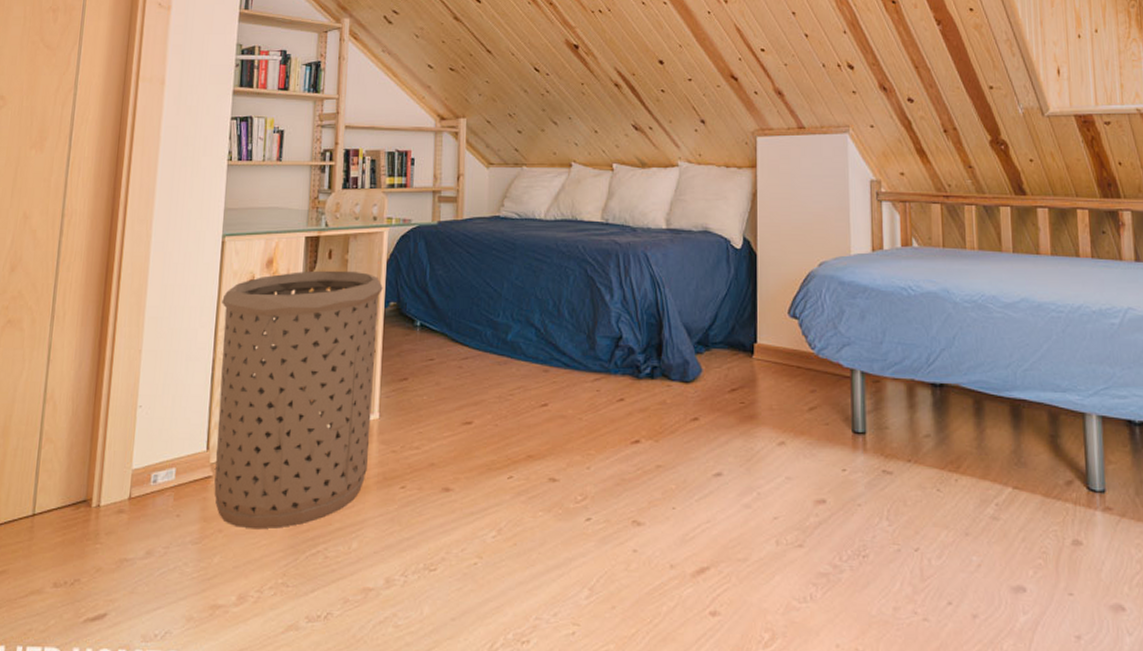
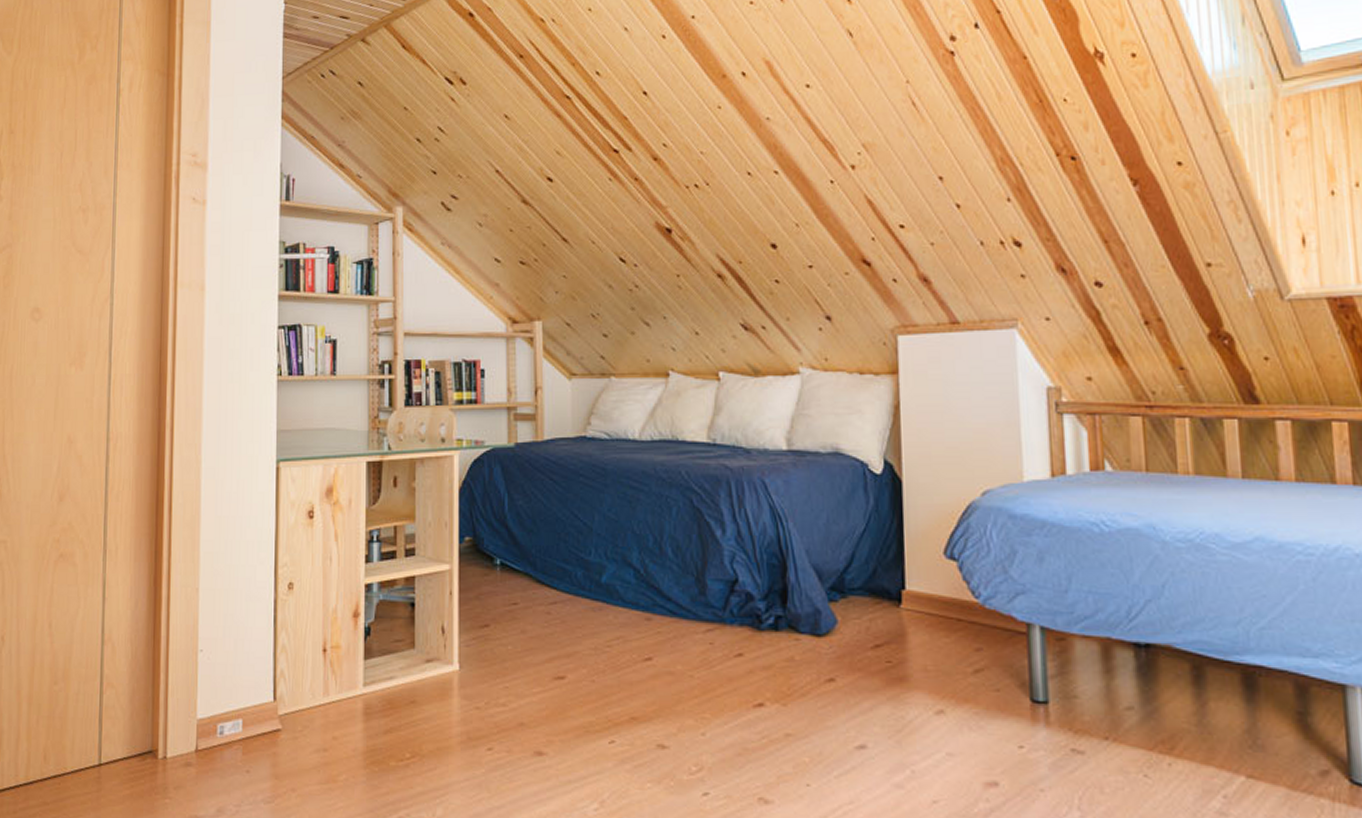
laundry basket: present [214,270,383,528] -> none [280,500,456,790]

